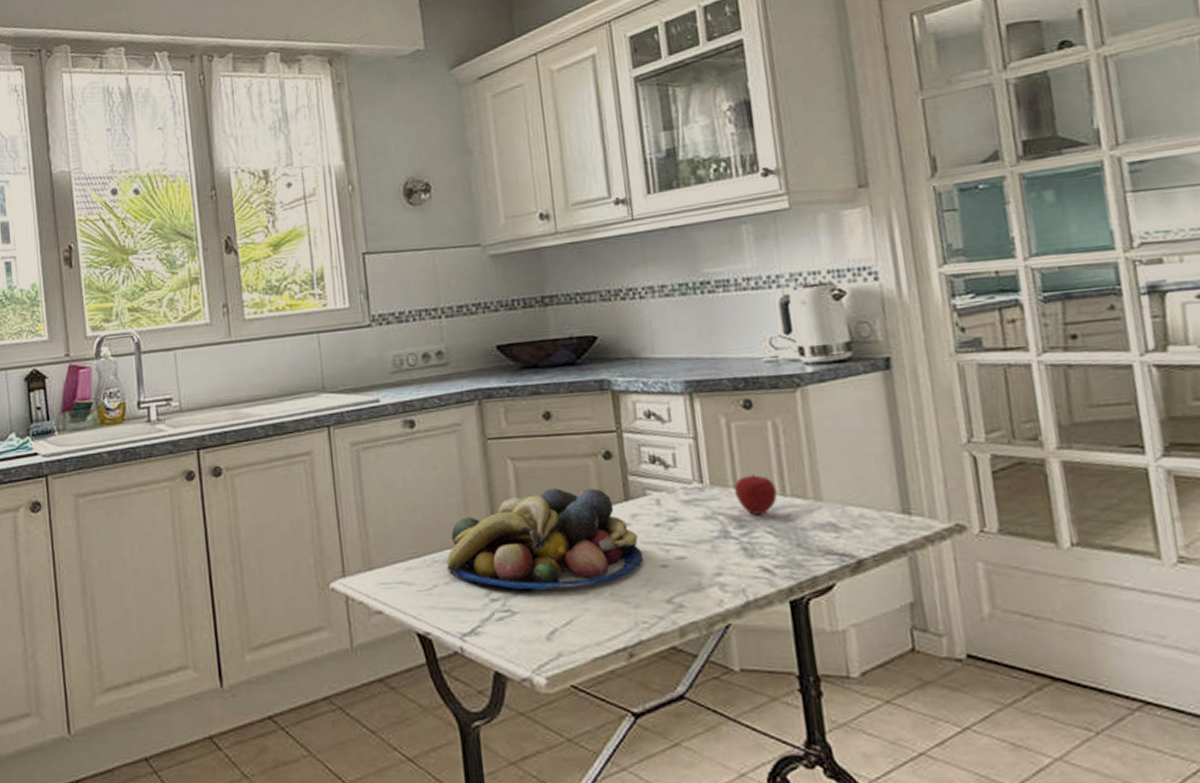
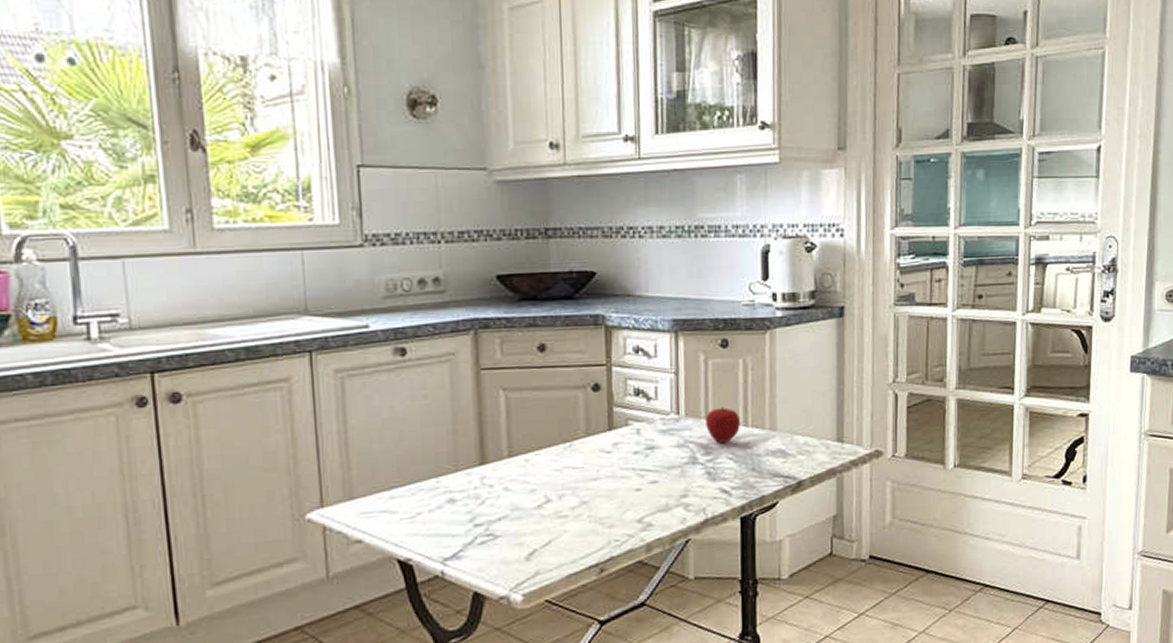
fruit bowl: present [446,488,644,590] -> none [432,418,621,515]

